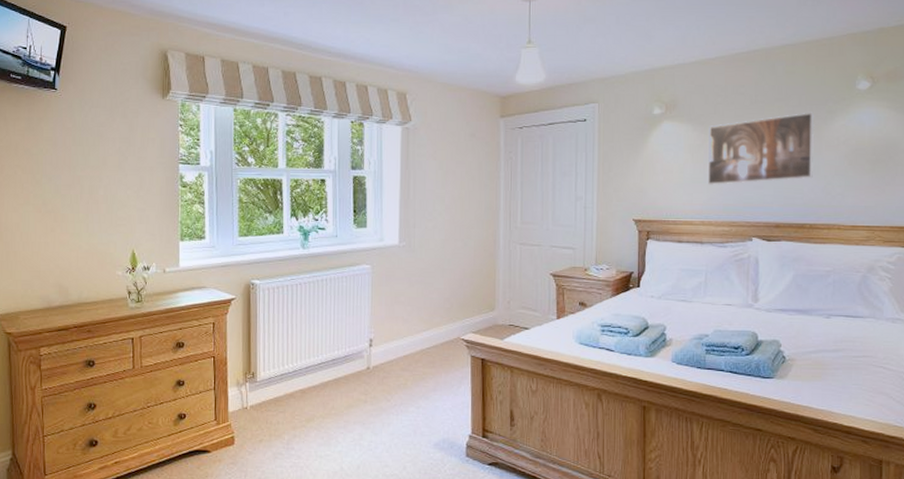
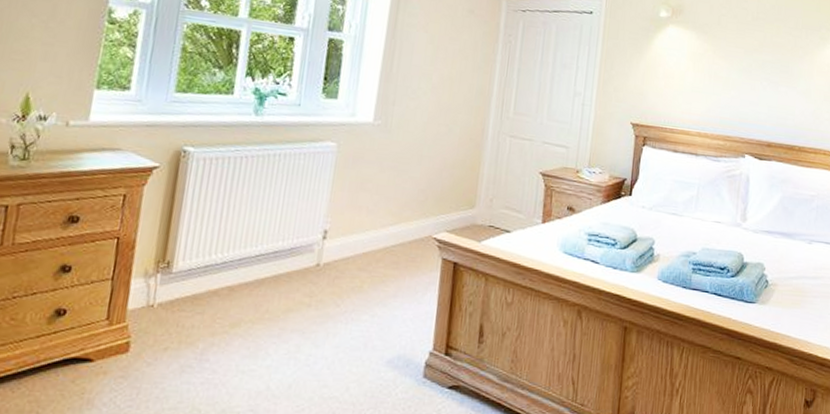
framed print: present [707,112,815,185] -> none [706,35,809,102]

